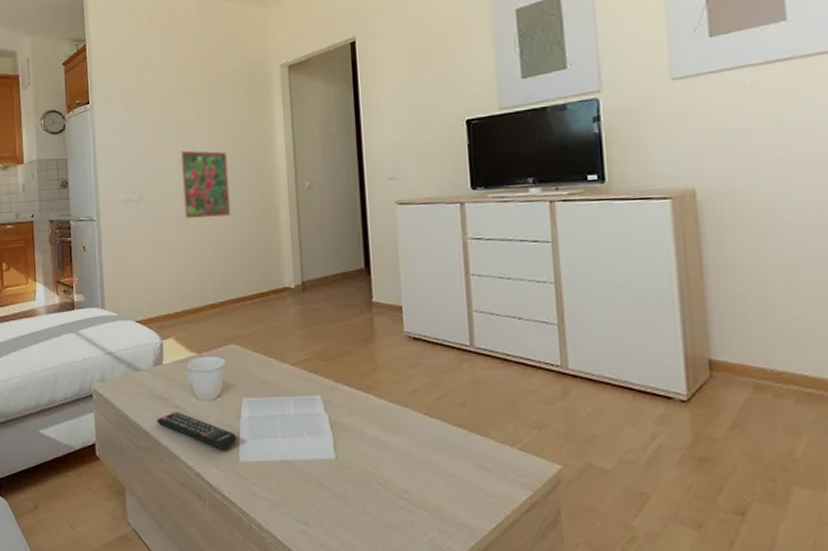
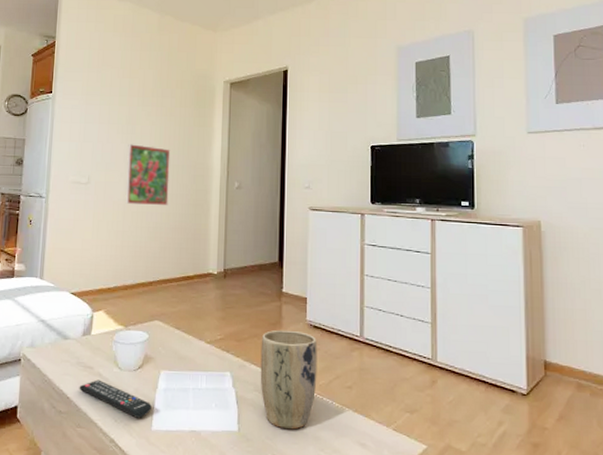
plant pot: none [352,344,422,455] -> present [260,330,318,430]

